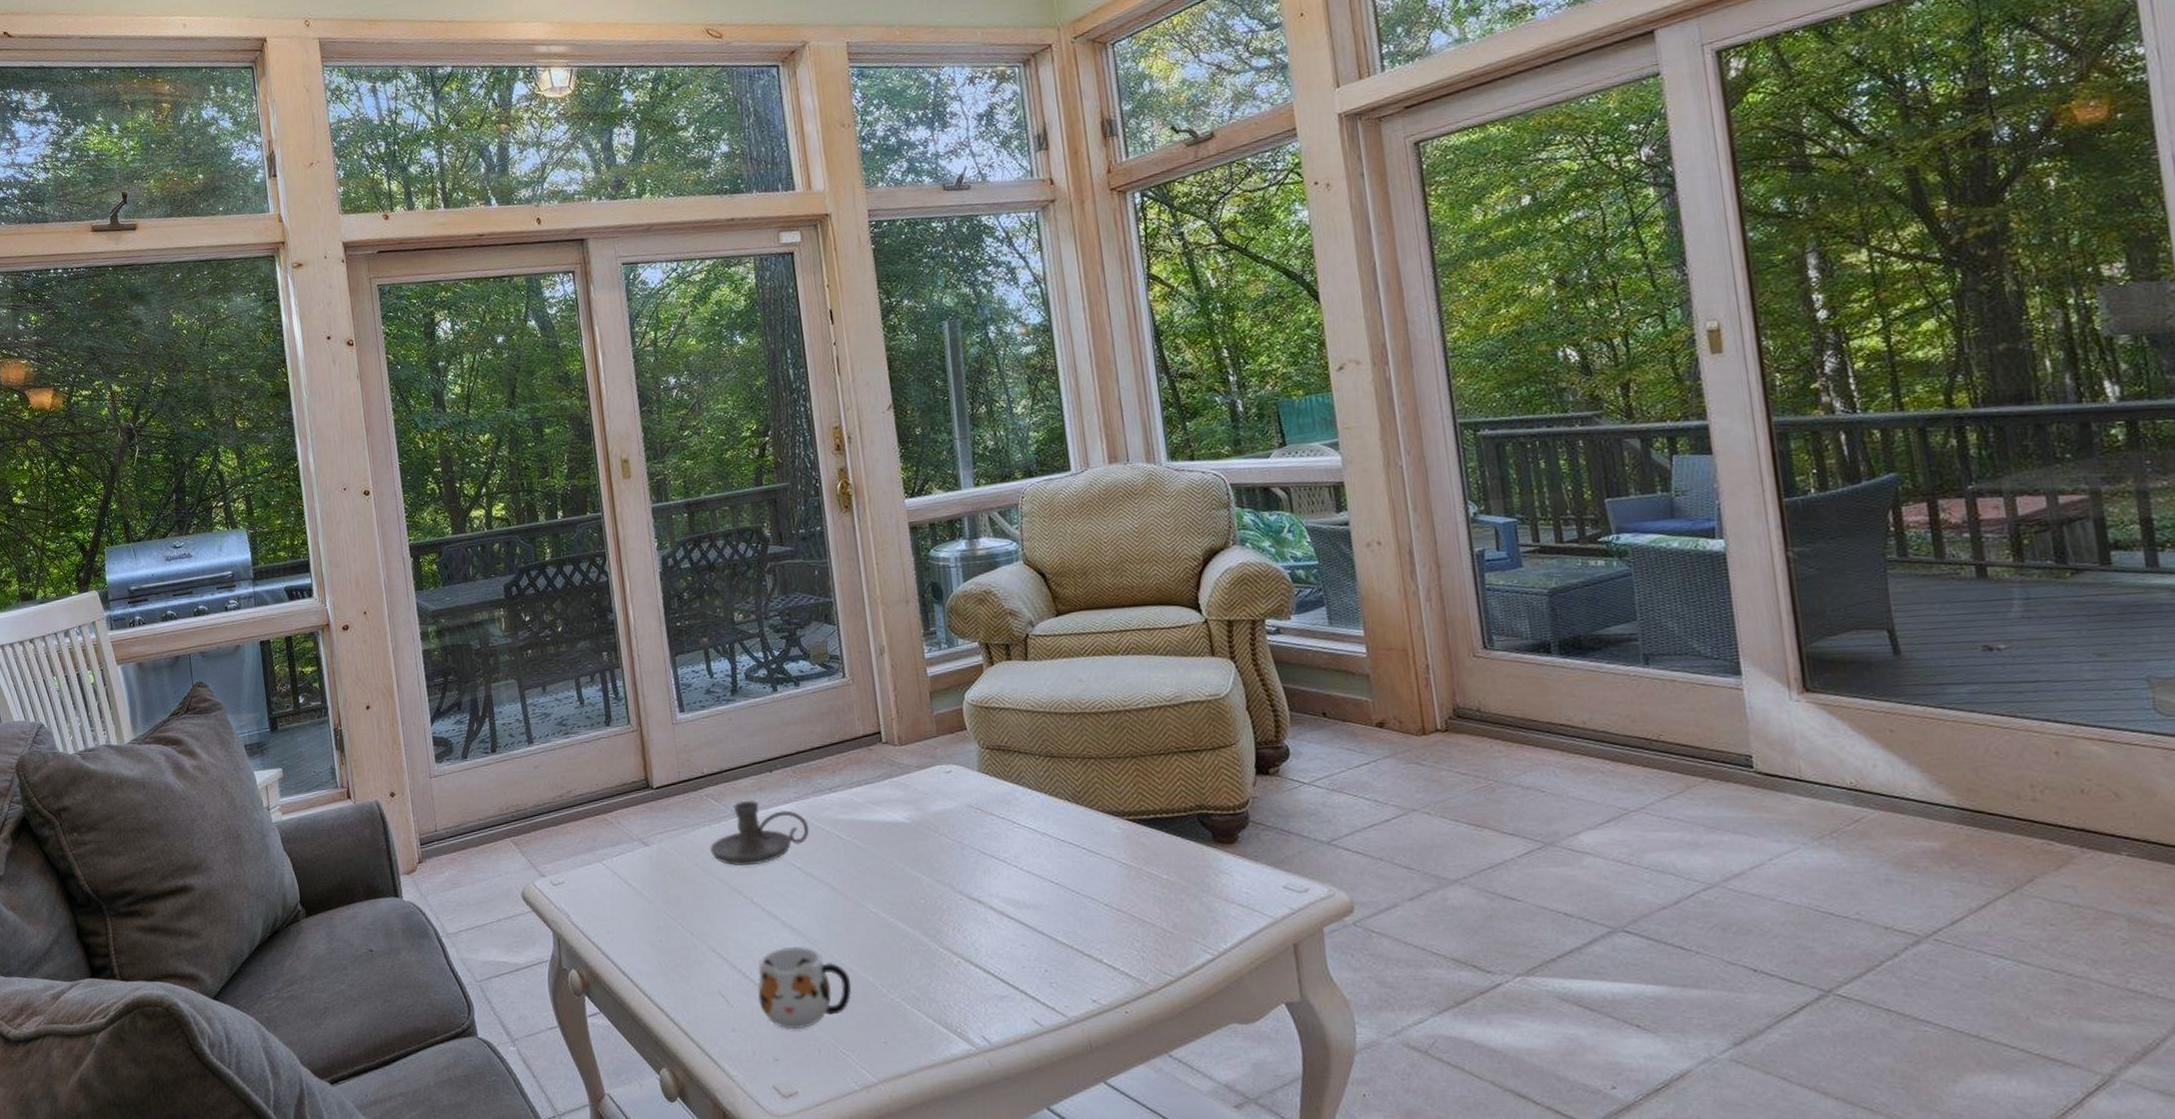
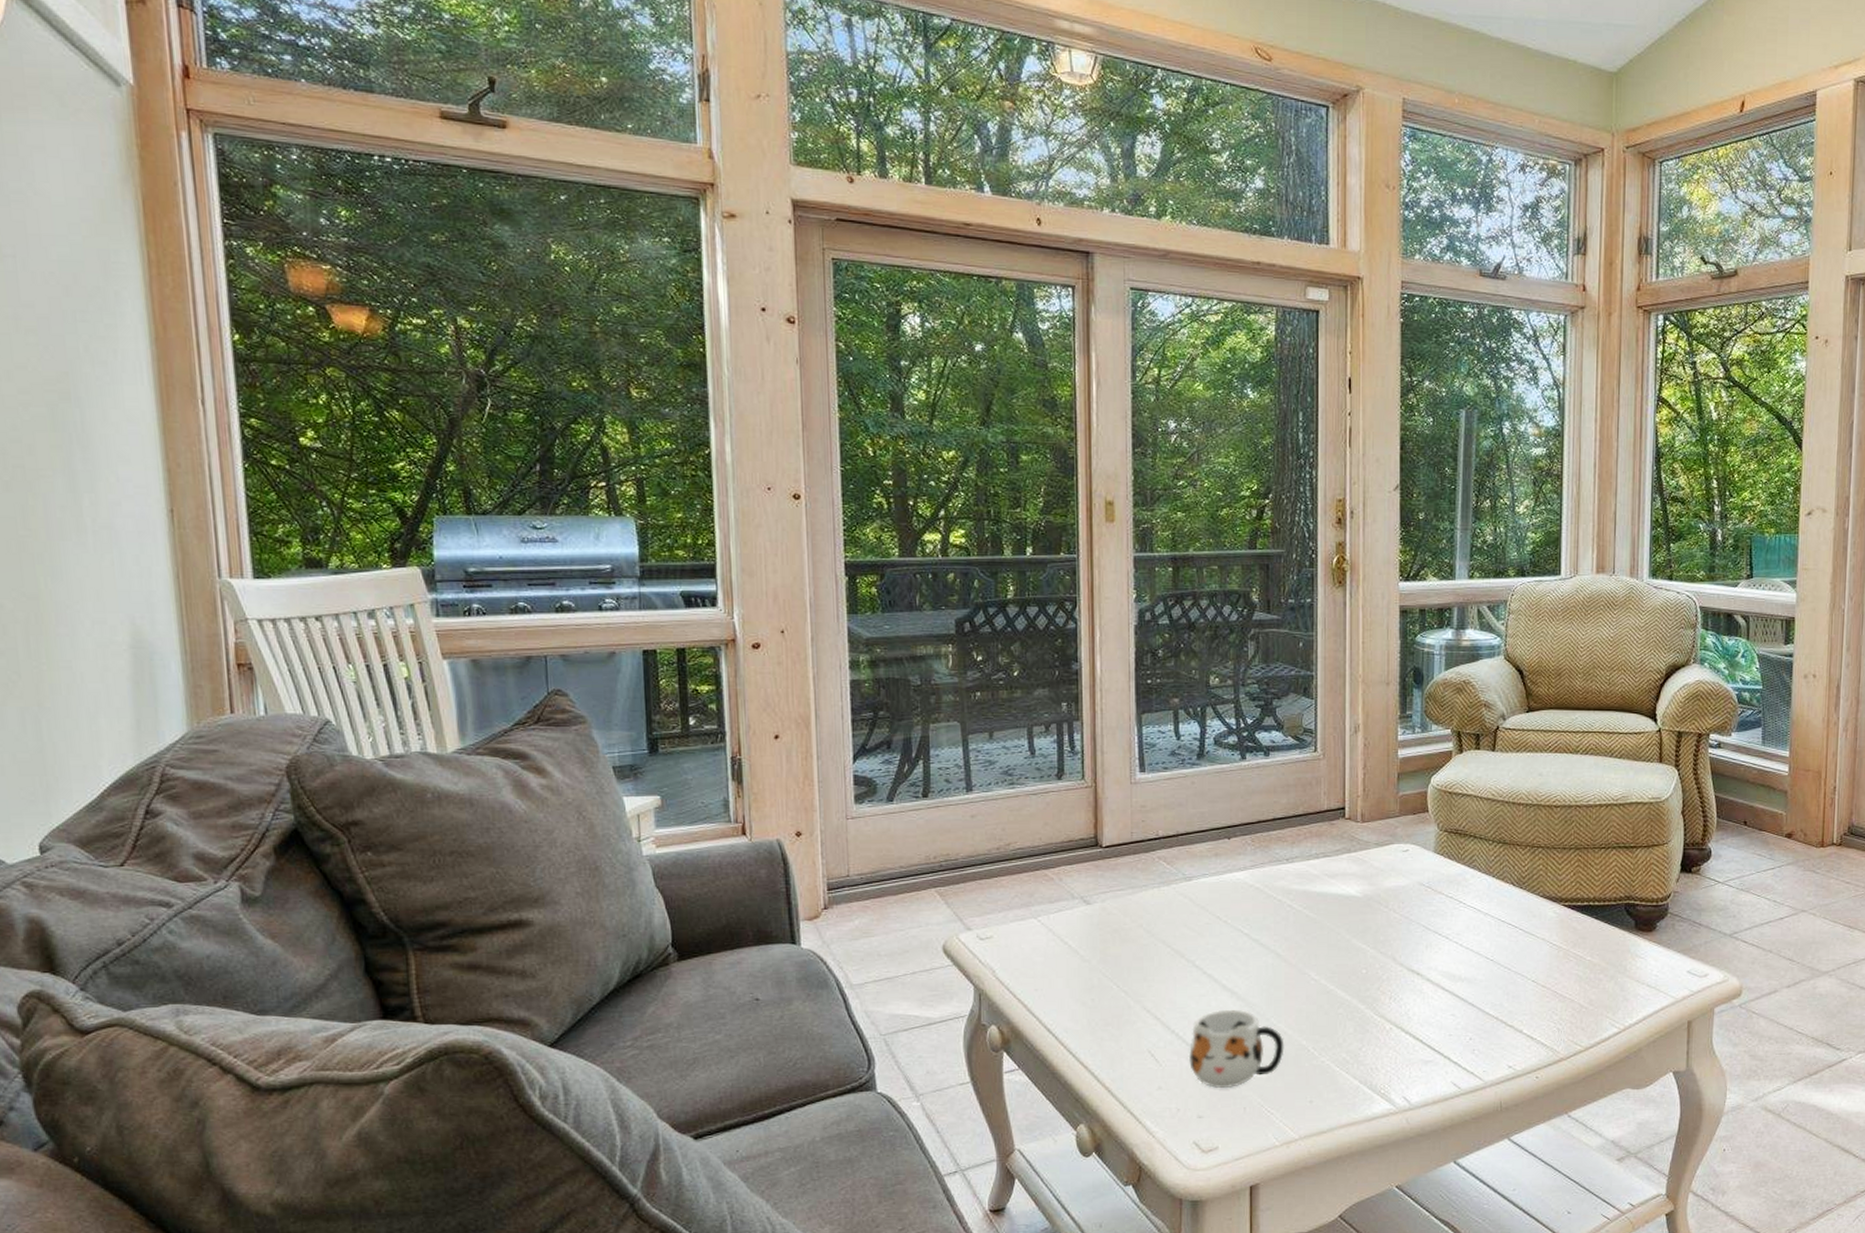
candle holder: present [710,799,810,866] -> none [1157,865,1261,930]

